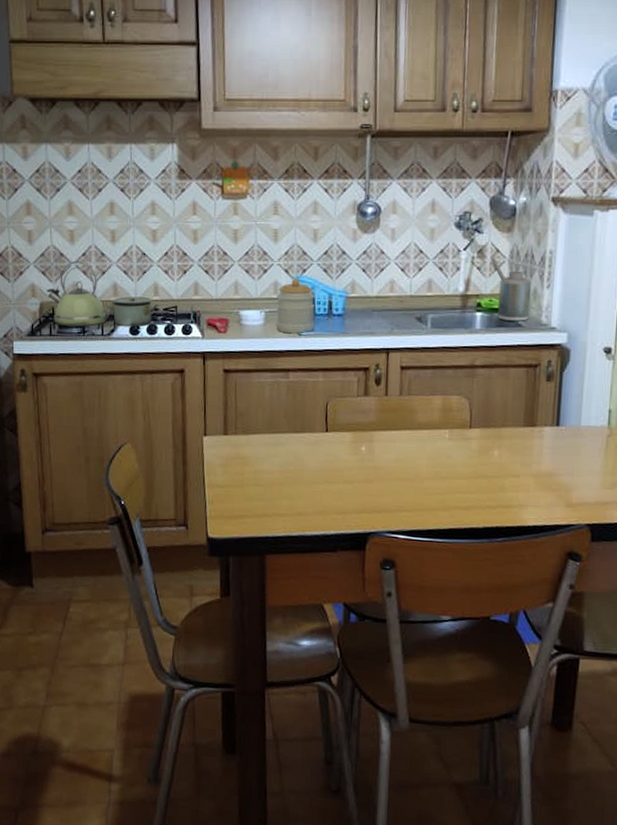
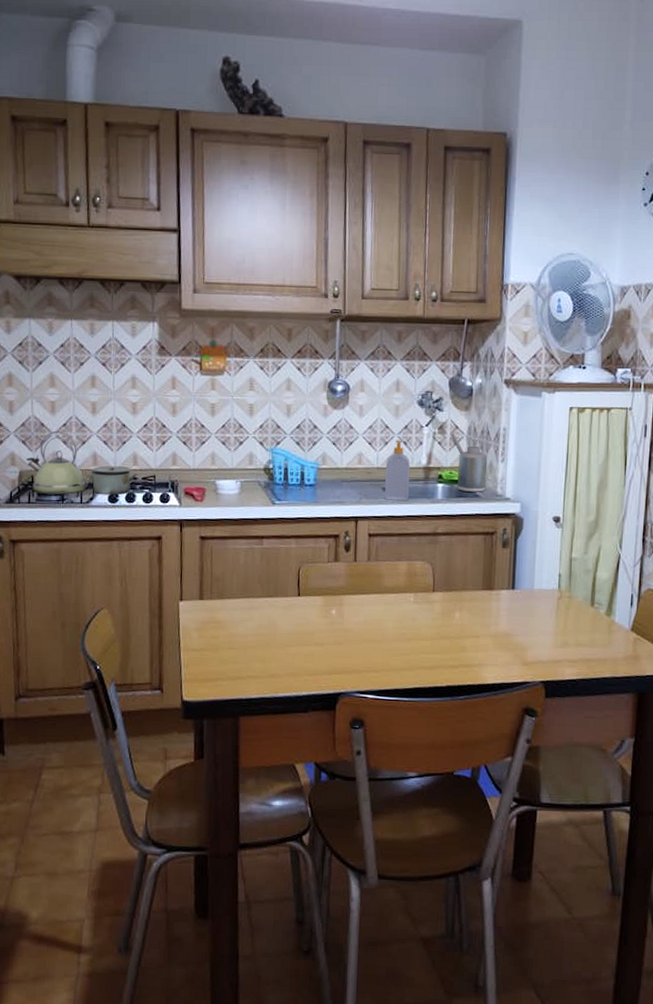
jar: present [276,278,315,334] -> none [251,450,288,503]
soap bottle: none [417,265,447,332] -> present [384,440,411,502]

